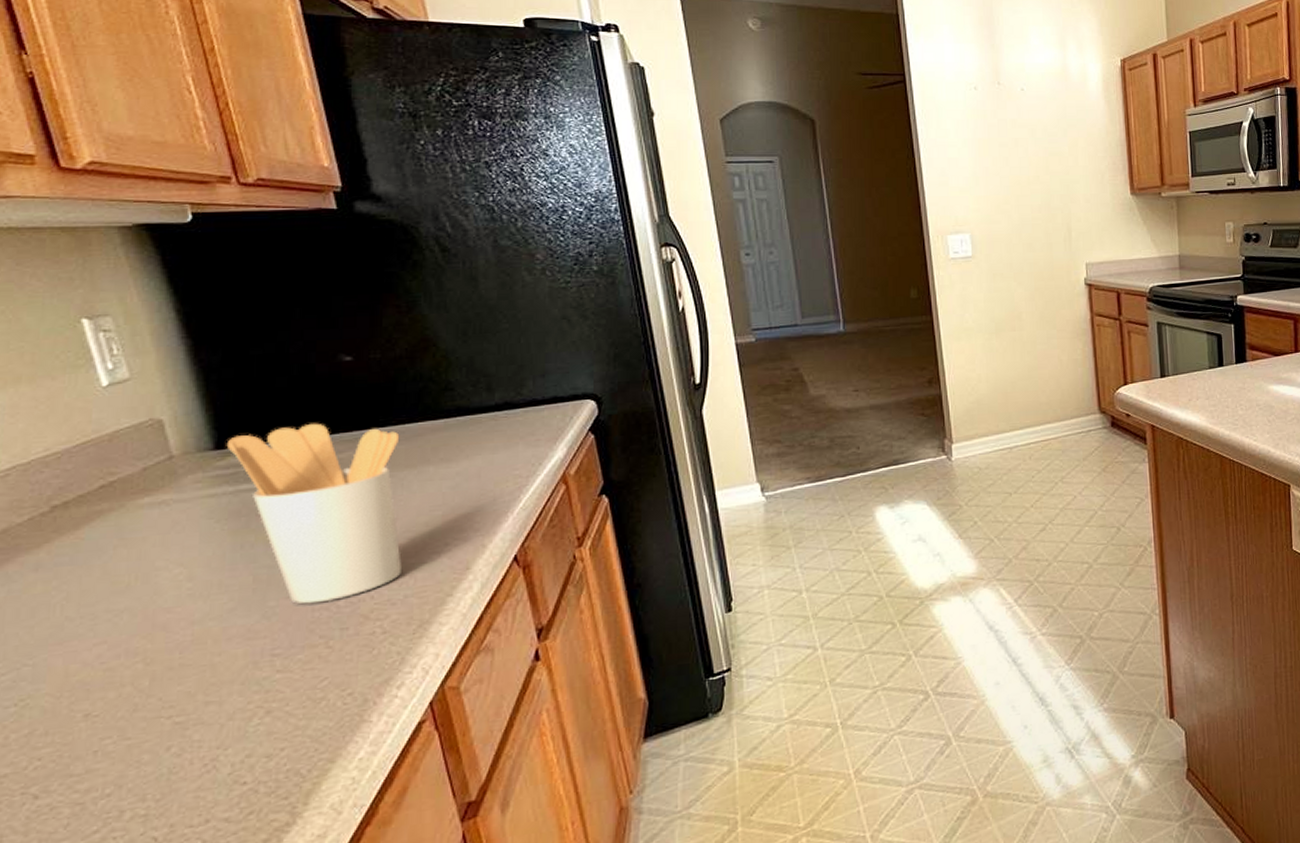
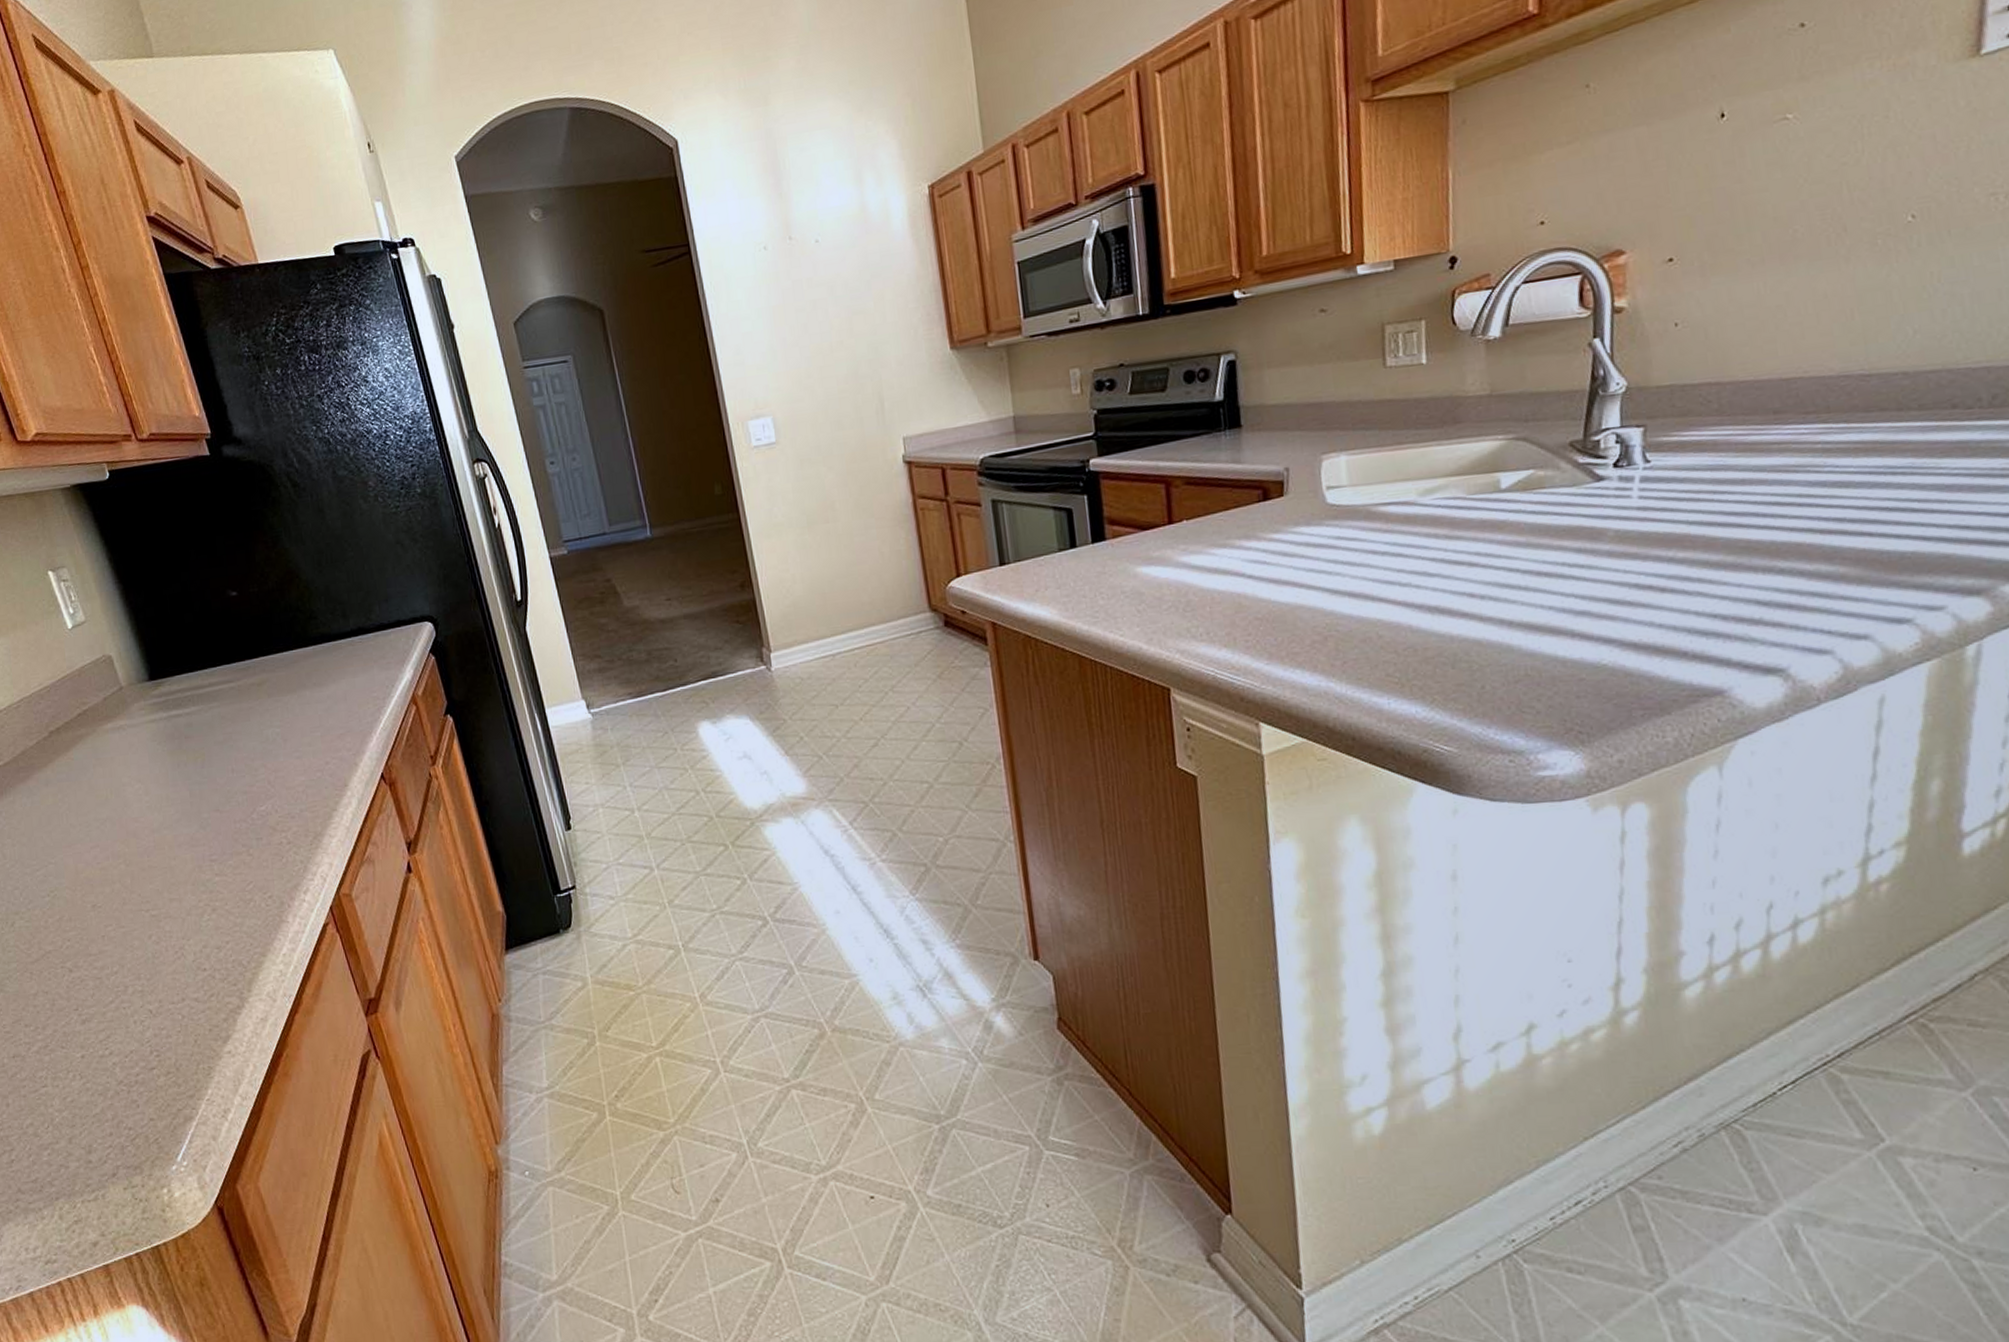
utensil holder: present [226,423,403,604] -> none [157,654,297,817]

